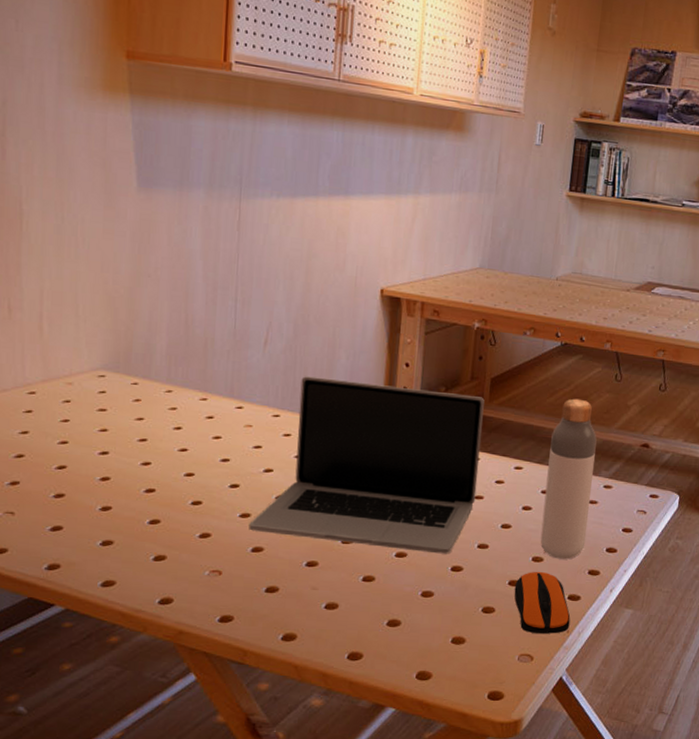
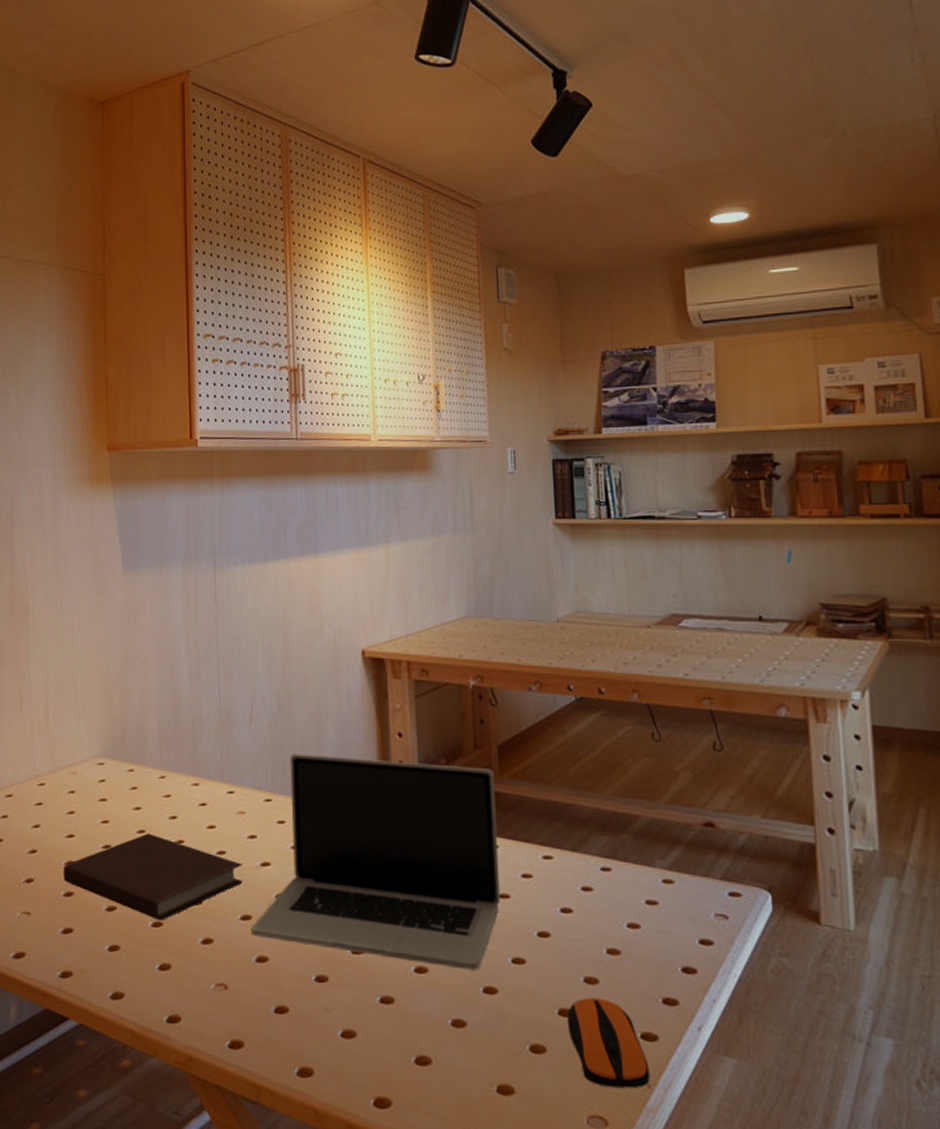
notebook: none [54,441,246,518] -> present [64,833,243,920]
bottle: present [540,398,597,560] -> none [583,766,652,982]

